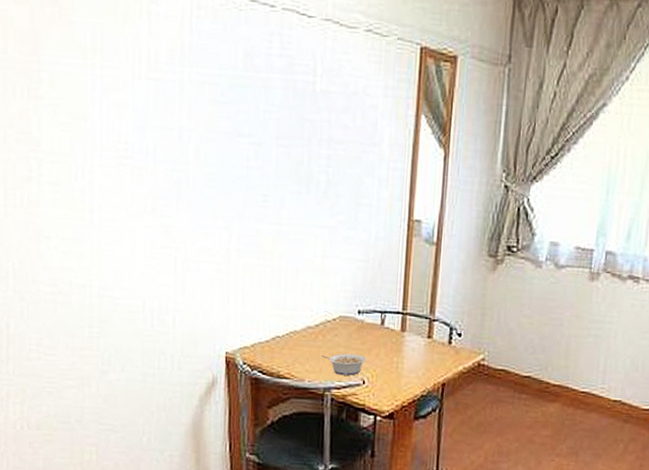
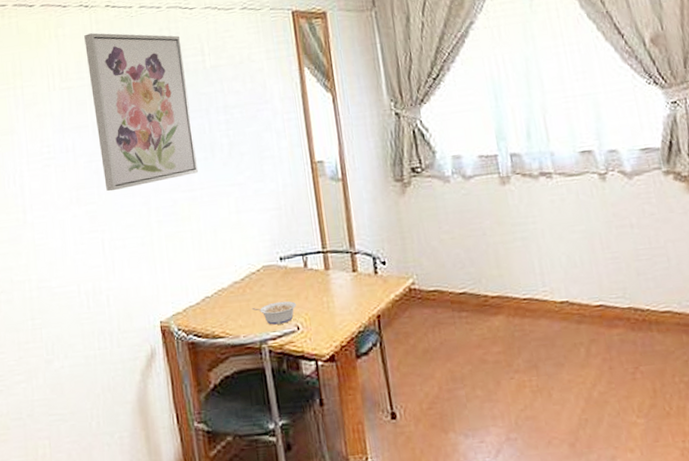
wall art: none [181,19,292,208] -> present [84,33,199,191]

